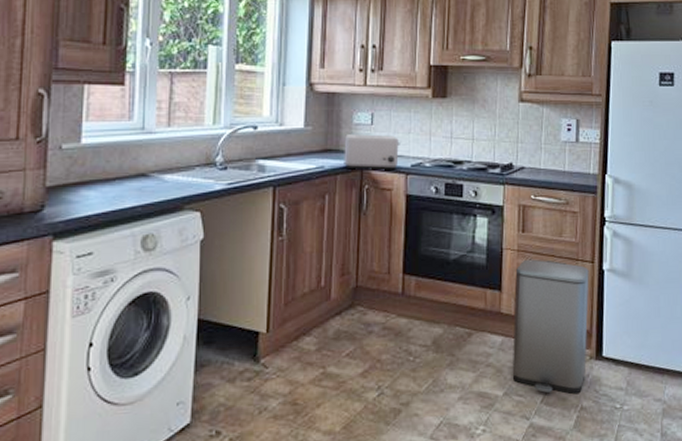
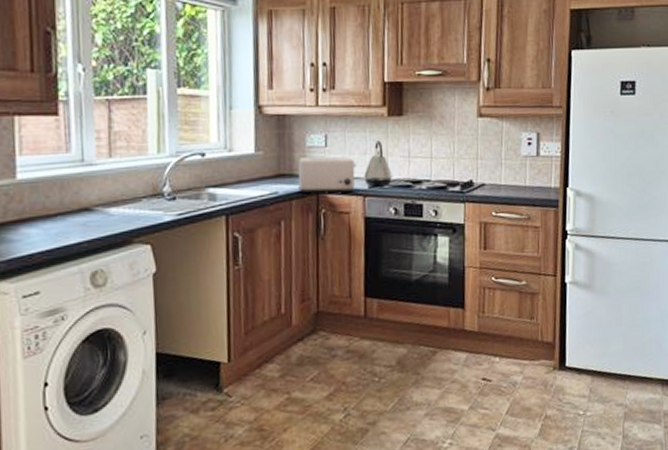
kettle: none [407,121,436,165] -> present [364,140,394,187]
pedal bin: present [512,259,589,395] -> none [477,275,552,405]

